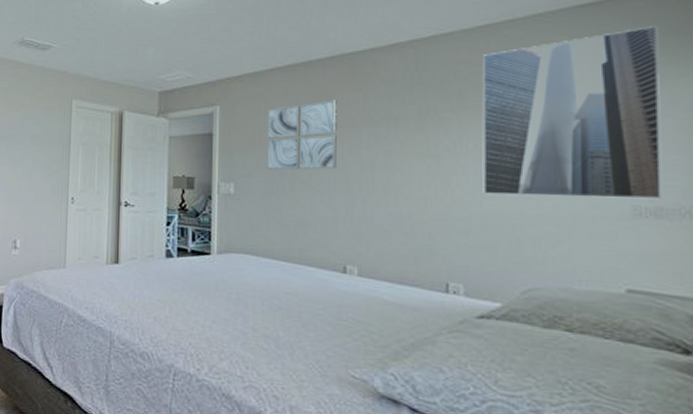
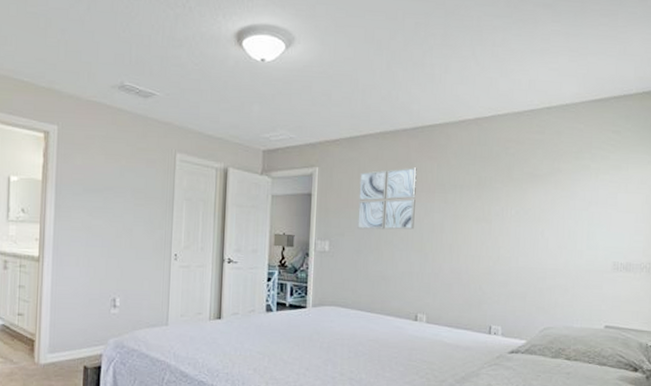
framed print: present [482,26,663,200] -> none [519,122,640,257]

